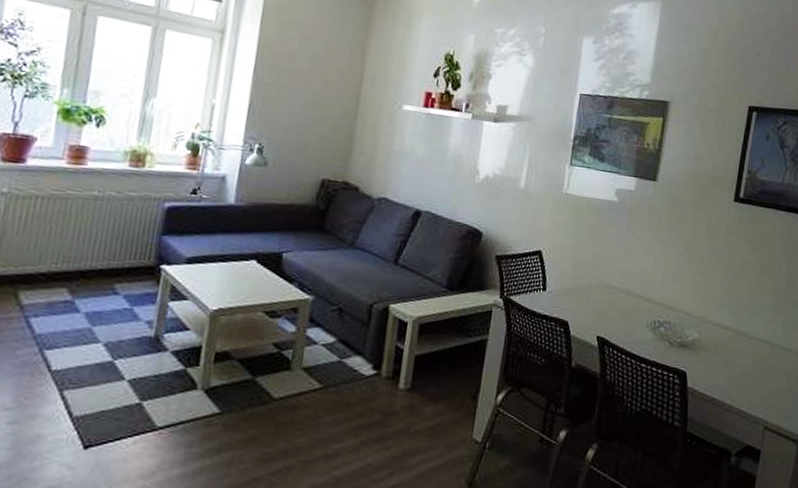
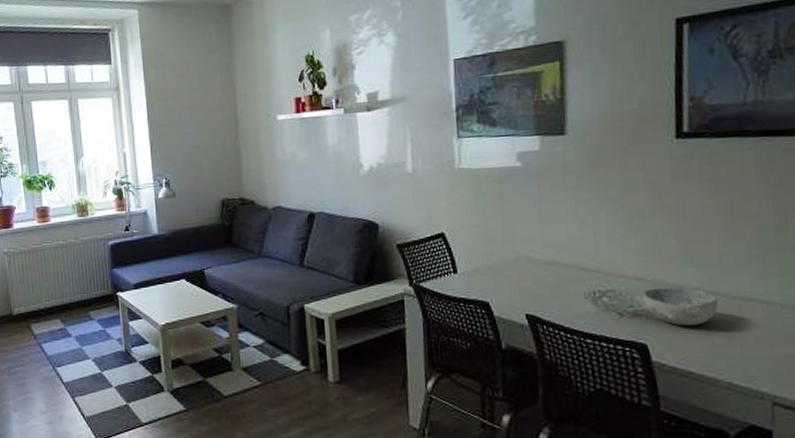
bowl: none [689,323,742,359] -> present [642,287,719,327]

